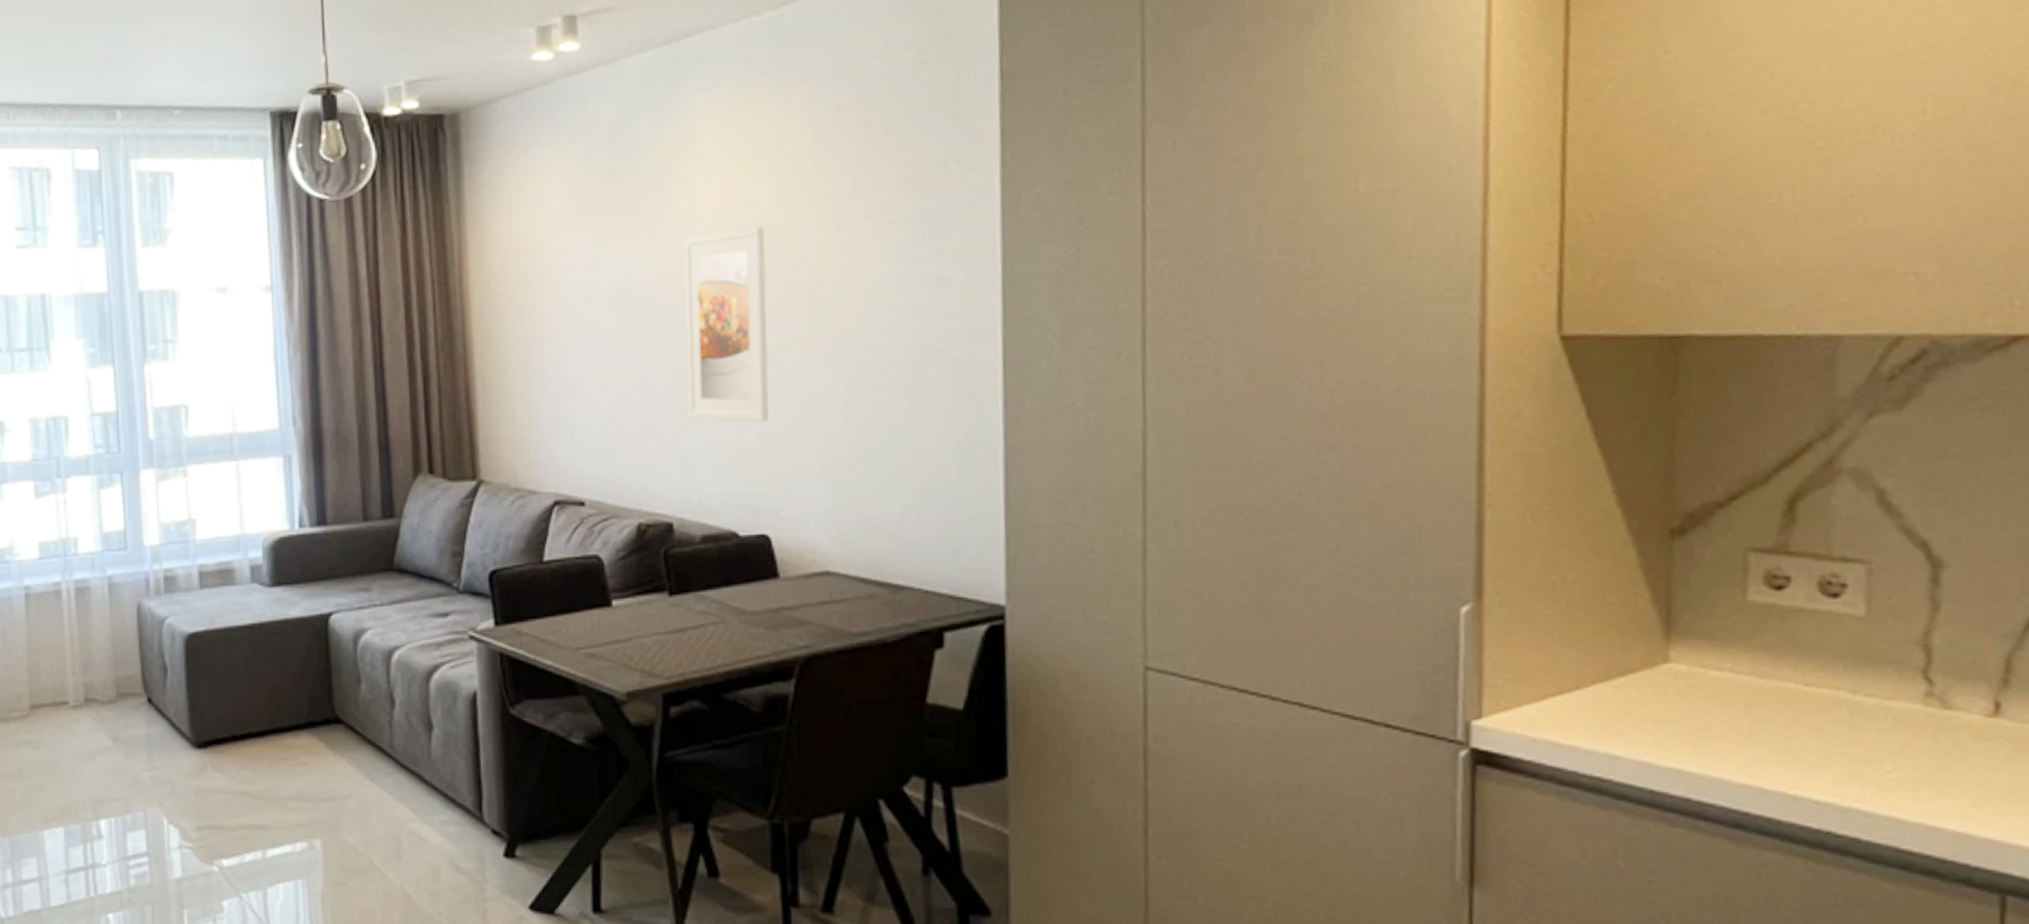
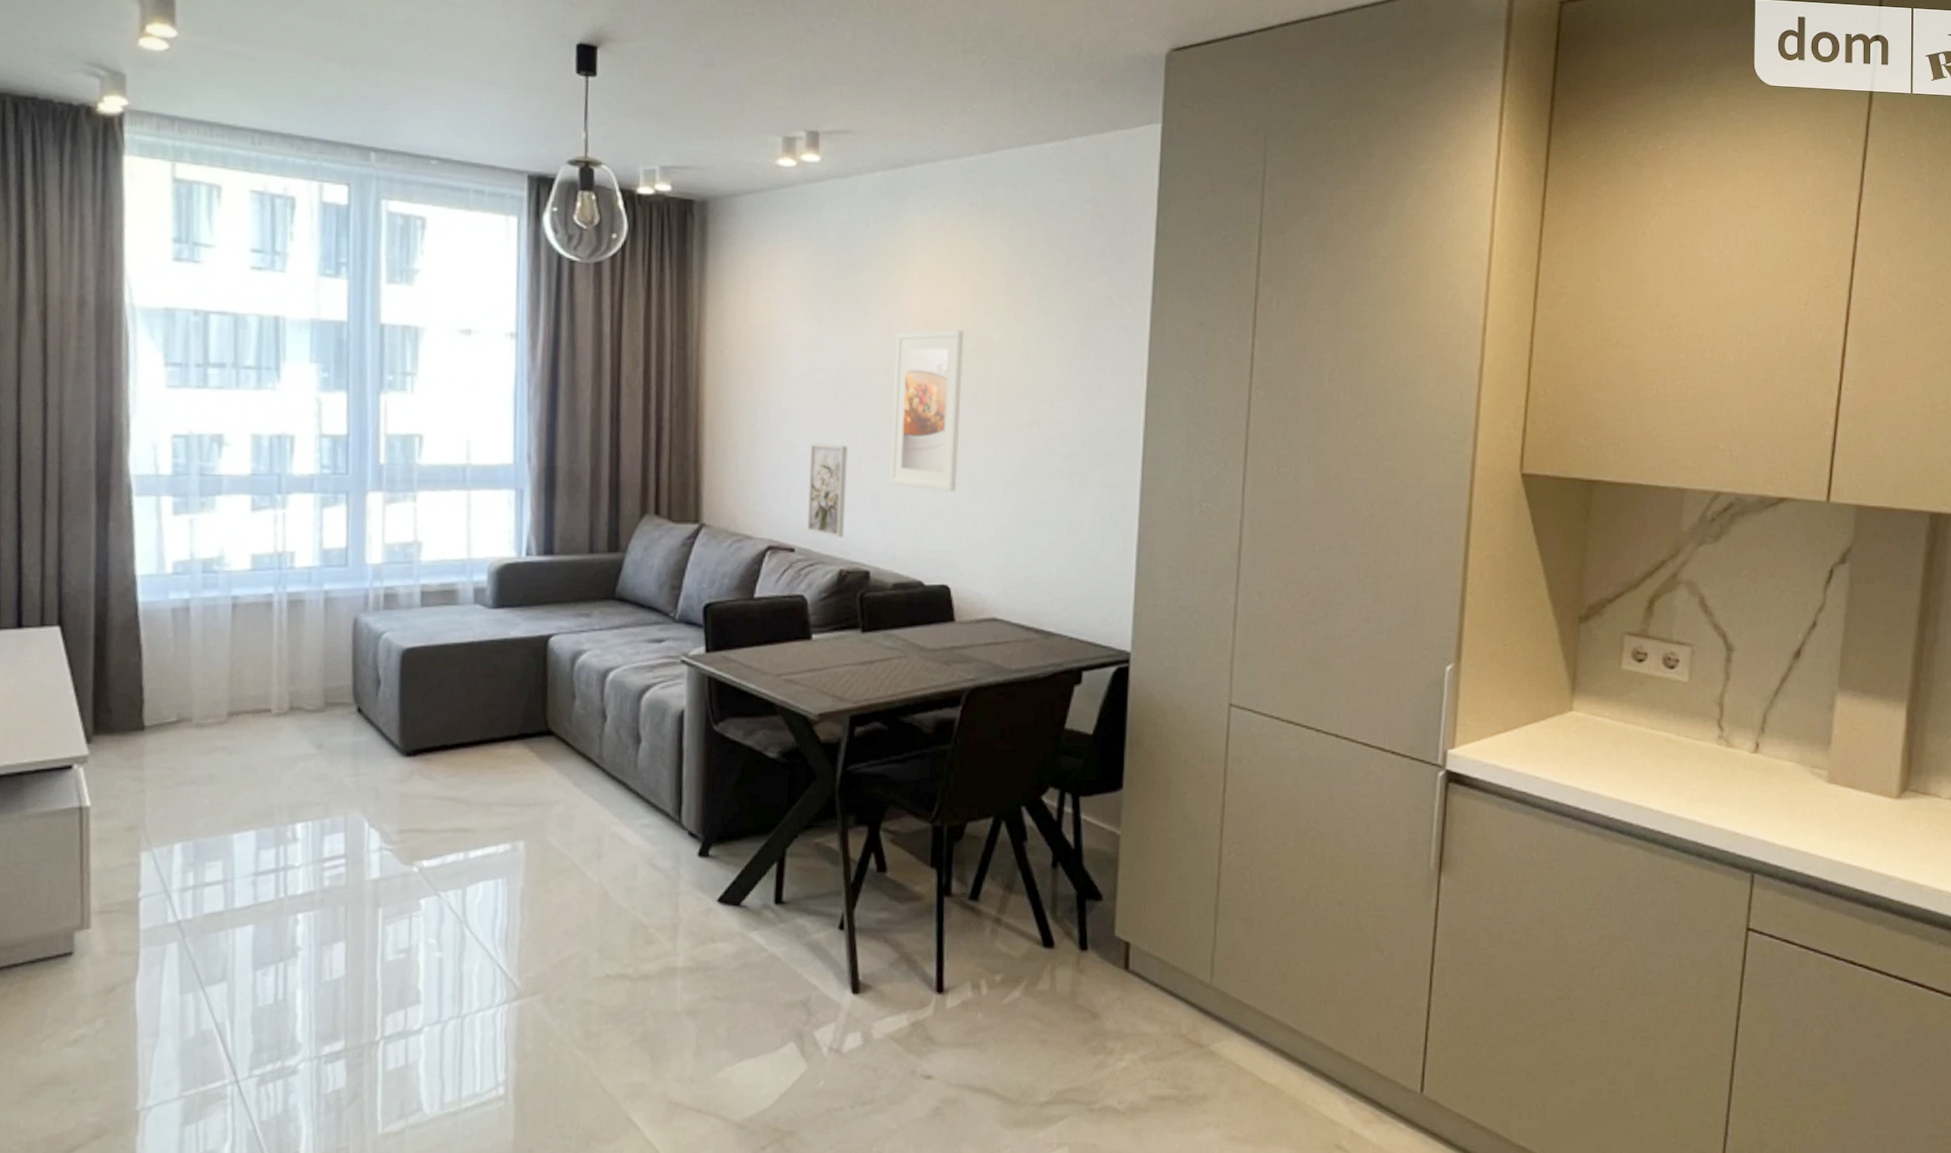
wall art: none [594,377,641,487] -> present [806,442,849,539]

